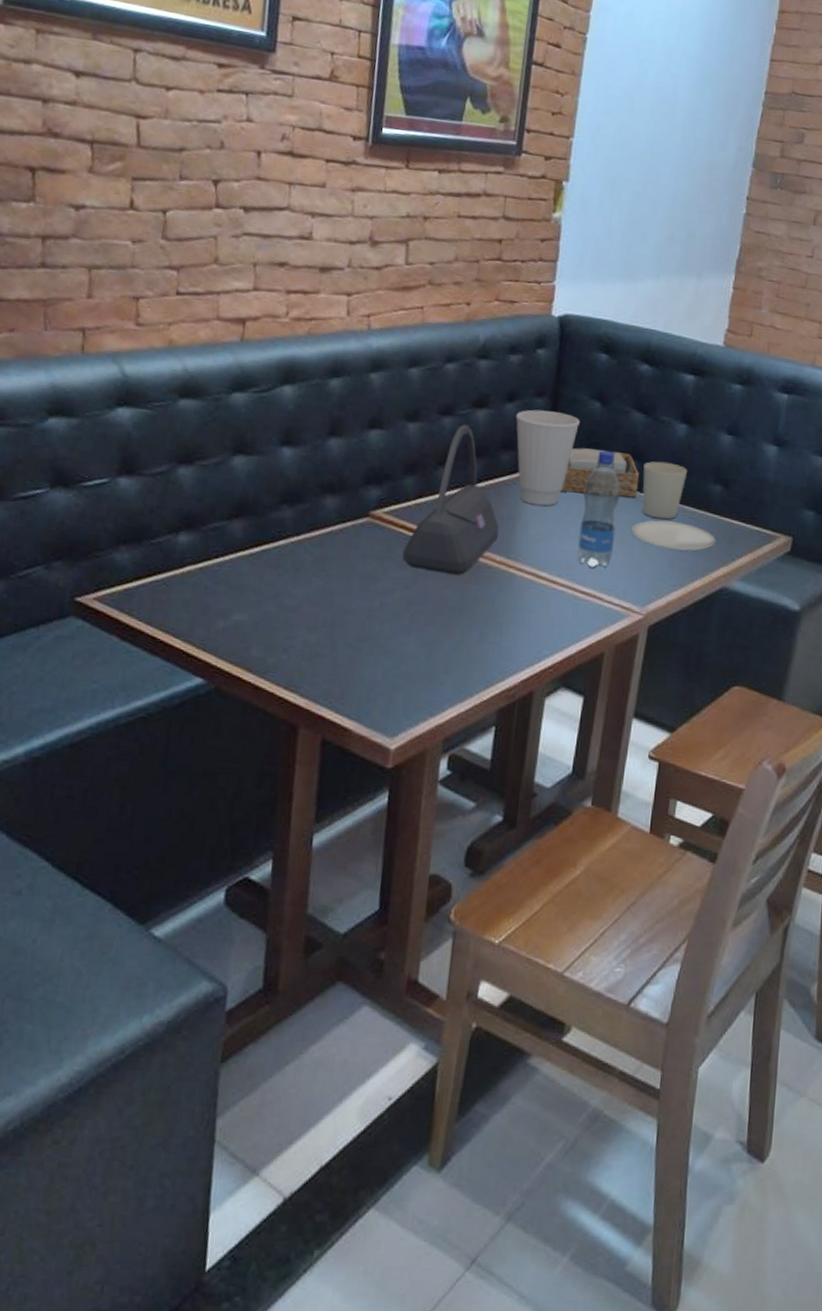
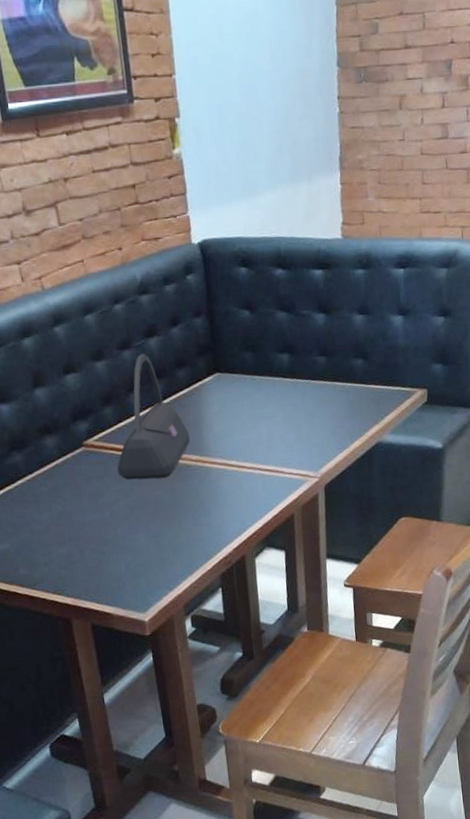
cup: present [515,409,580,506] -> none [181,326,236,409]
napkin holder: present [560,448,640,498] -> none [231,348,294,392]
bottle: present [577,450,621,568] -> none [251,350,285,449]
plate: present [631,520,716,551] -> none [295,397,366,421]
dixie cup: present [642,461,688,520] -> none [295,349,332,398]

